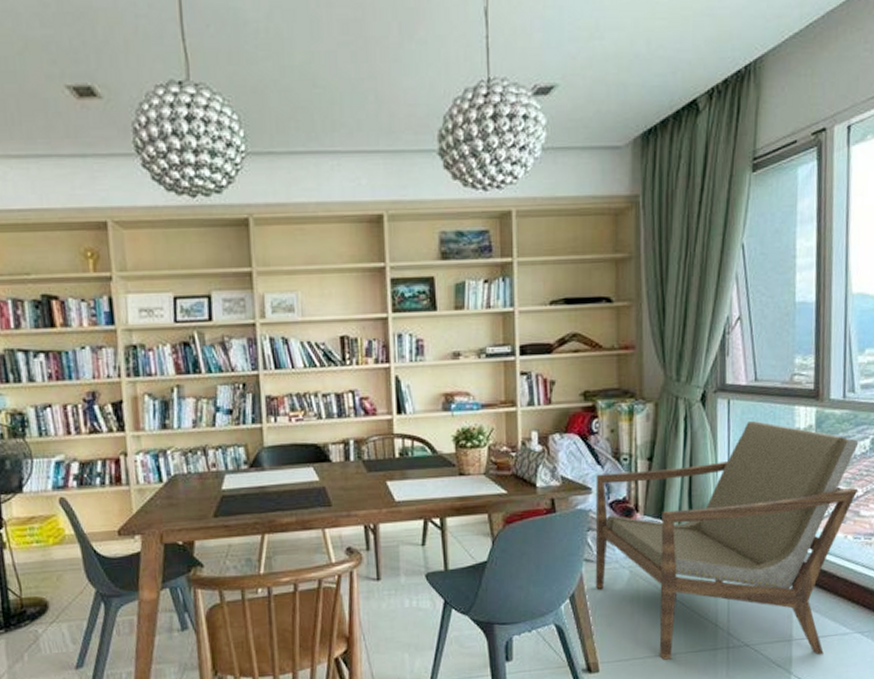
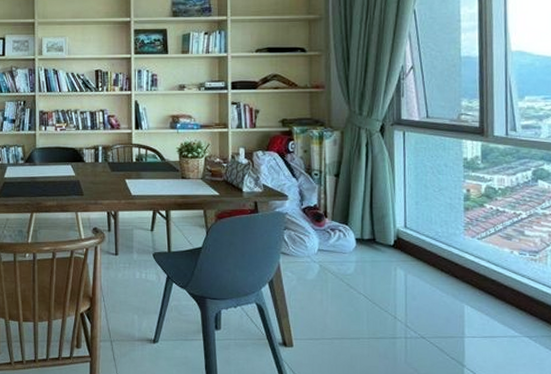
armchair: present [595,421,859,660] -> none [290,150,523,353]

